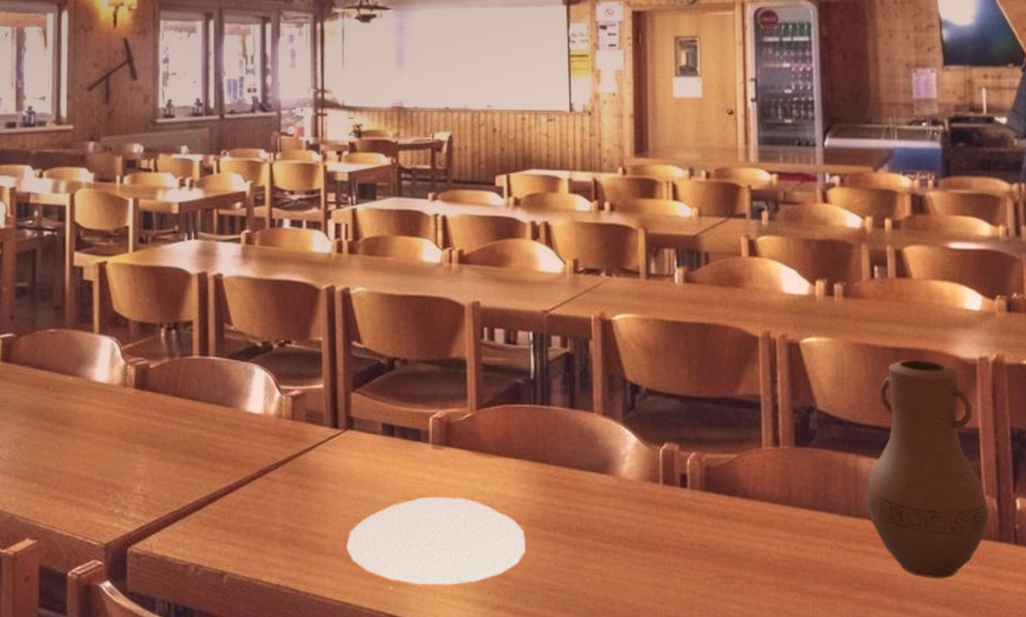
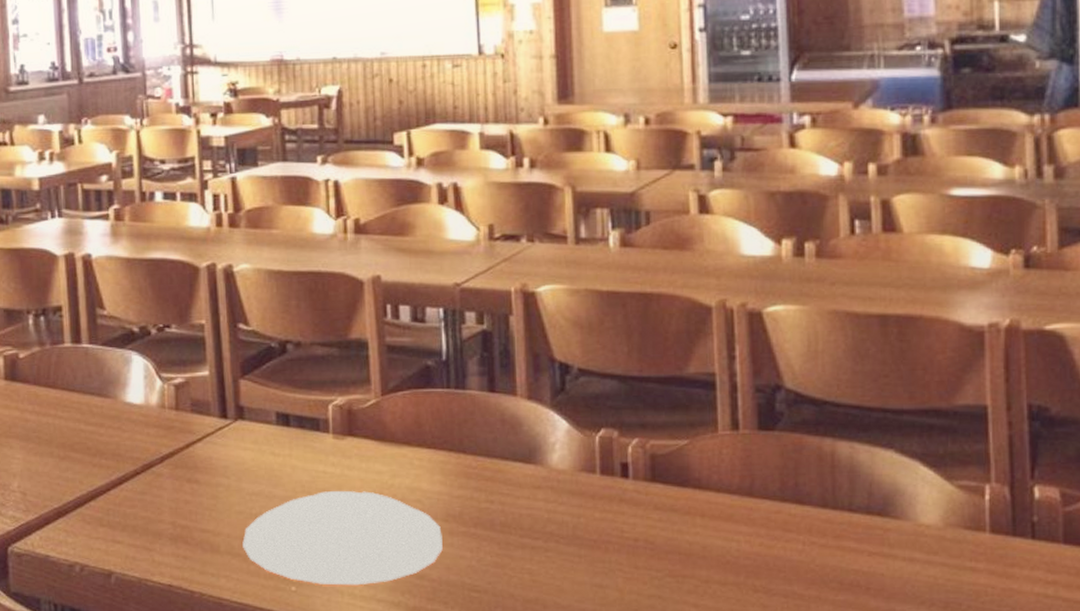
vase: present [865,360,989,579] -> none [844,328,999,578]

